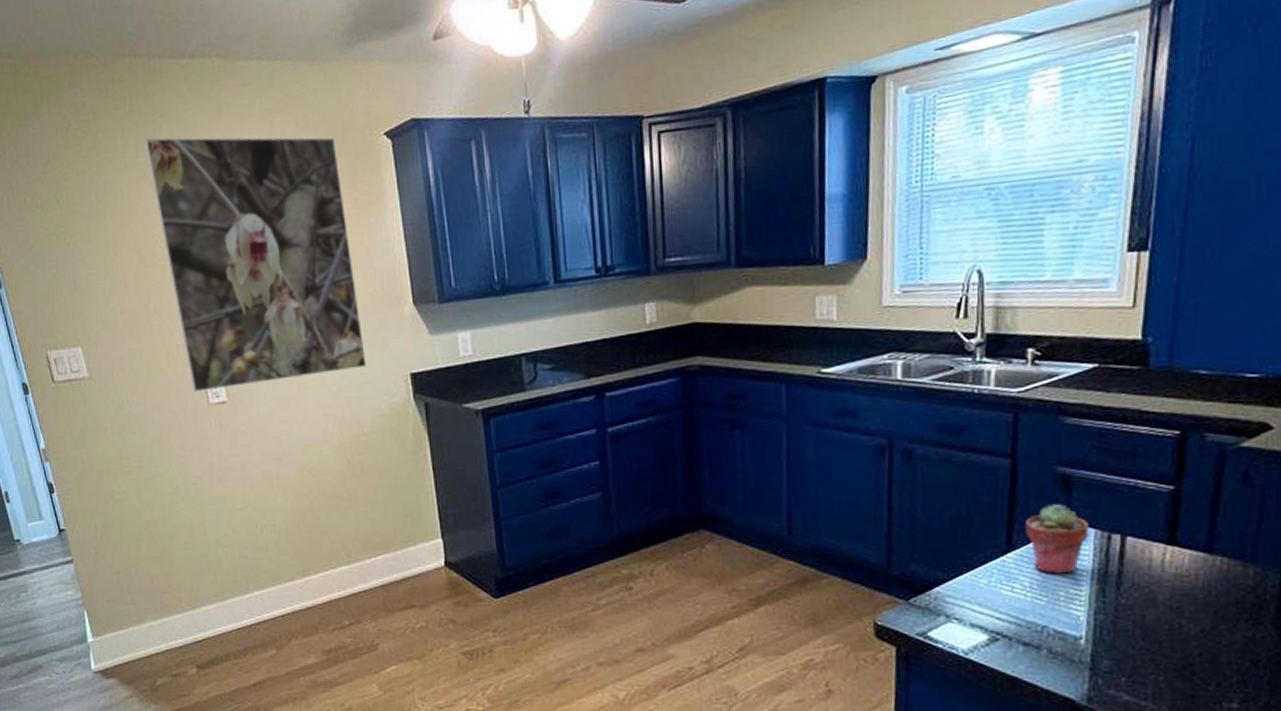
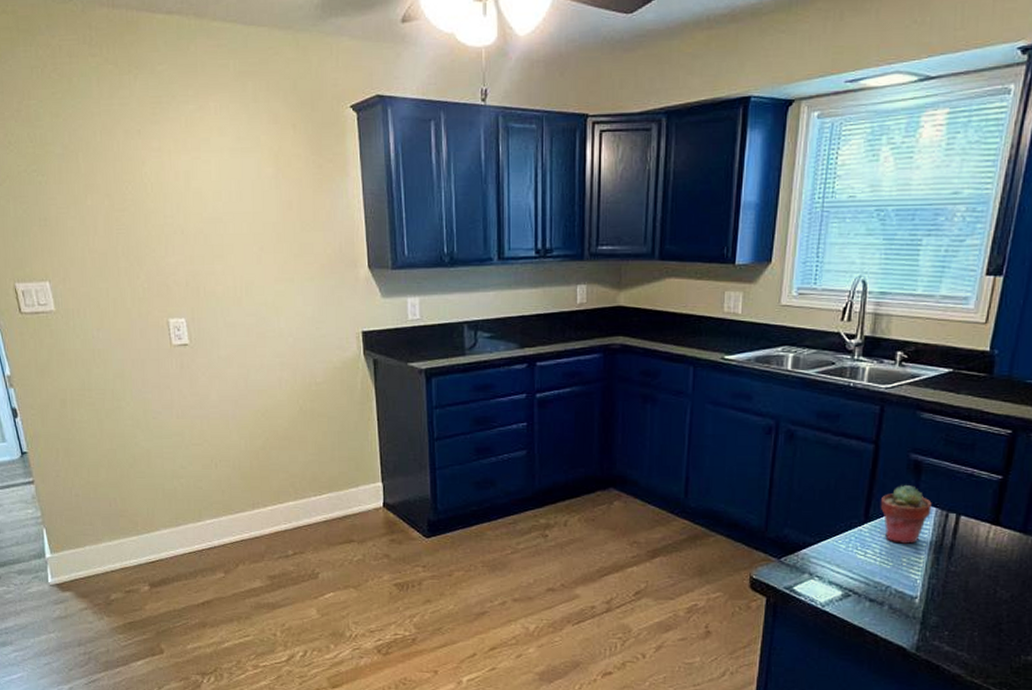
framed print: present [144,137,366,392] -> none [119,88,322,333]

